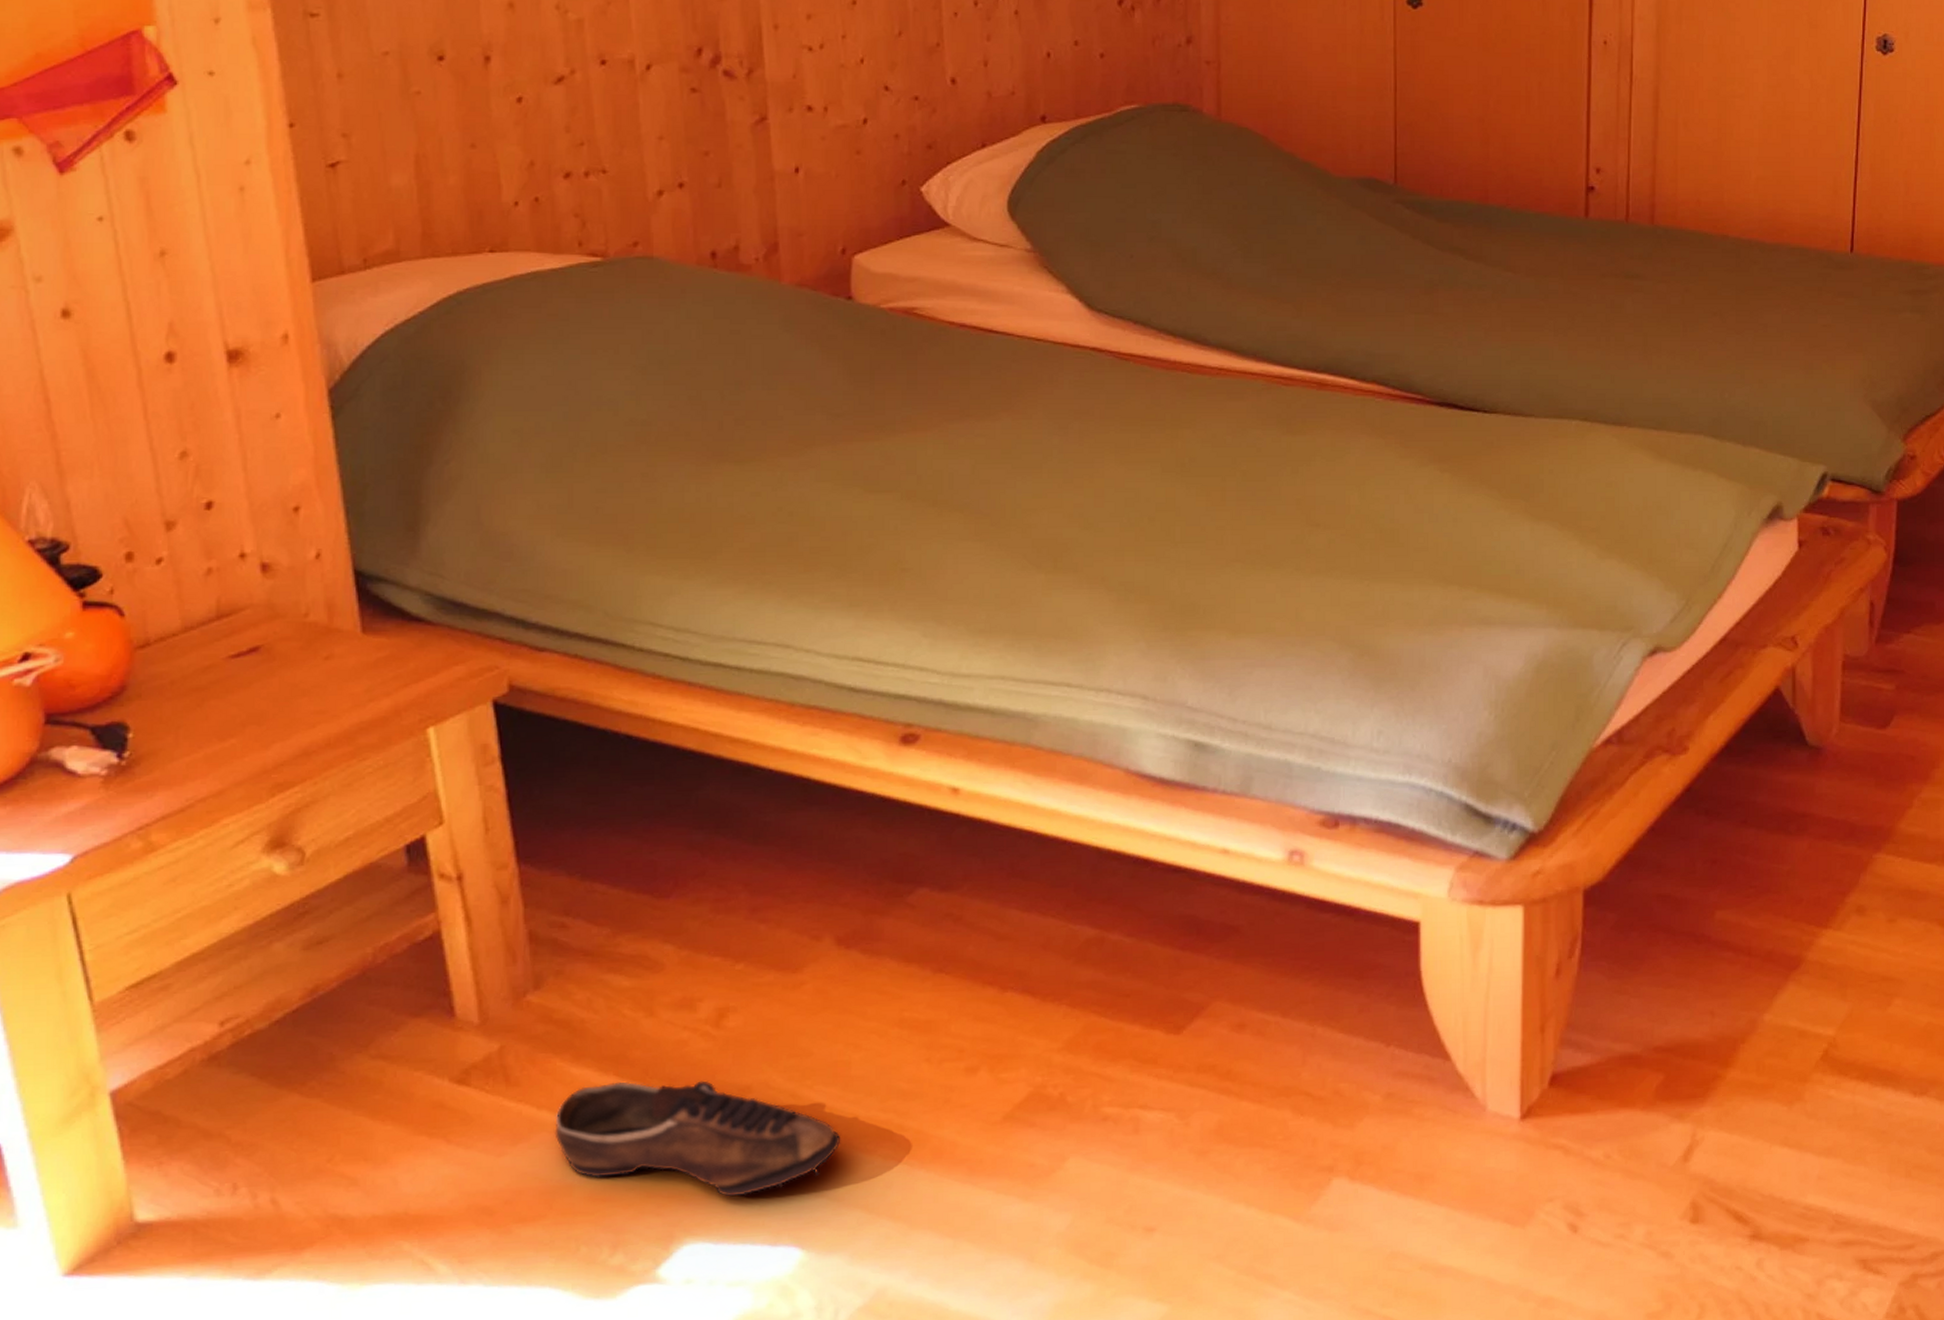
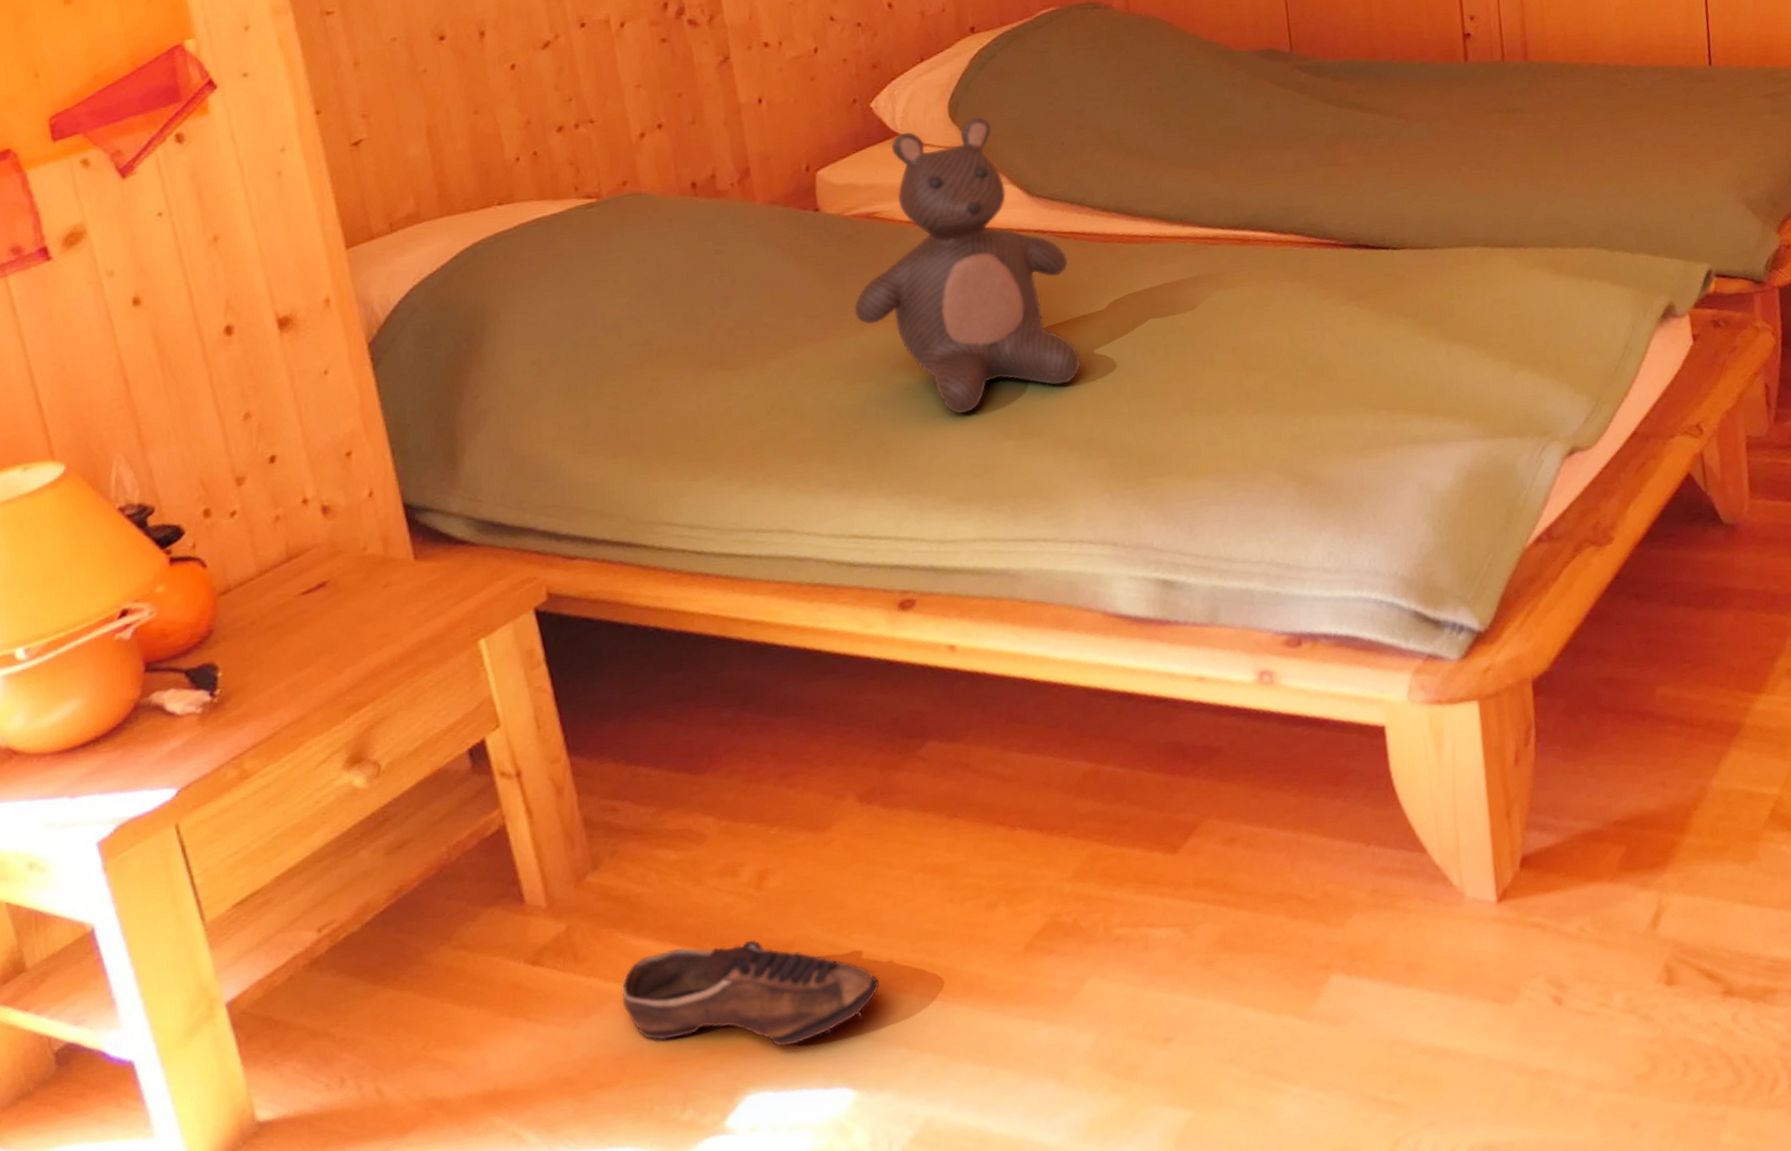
teddy bear: none [881,216,1128,539] -> present [854,117,1081,414]

